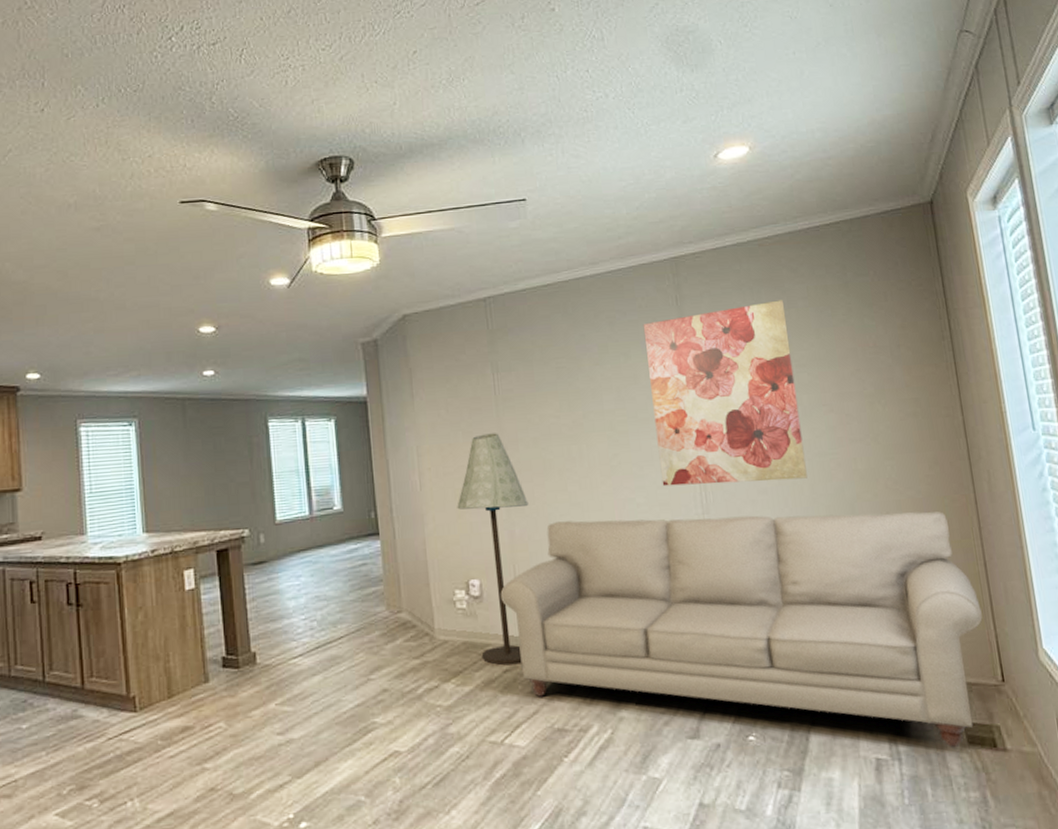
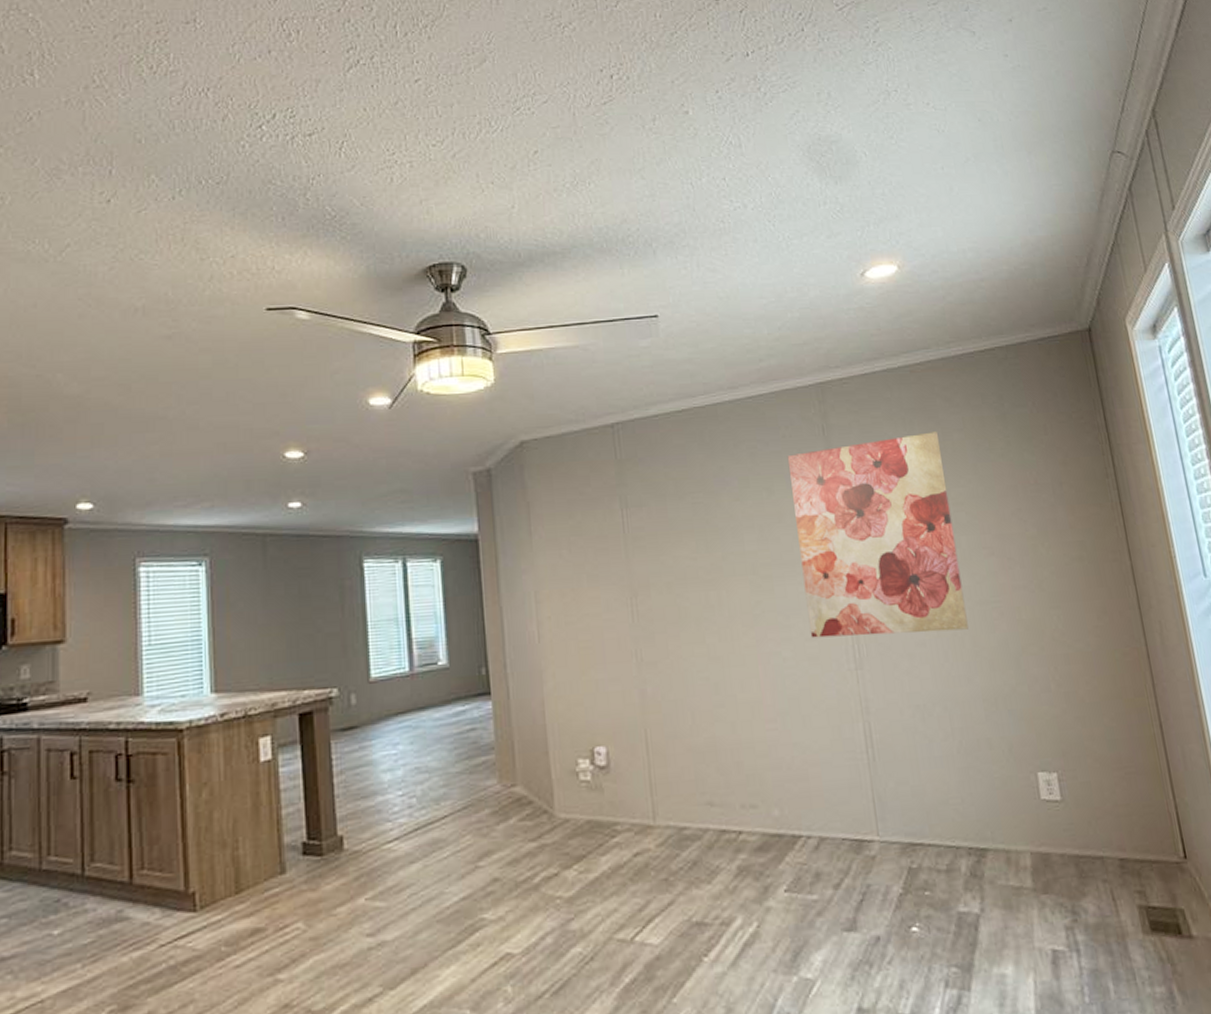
floor lamp: present [457,433,529,666] -> none [580,576,662,848]
sofa: present [500,511,983,749] -> none [630,666,1161,937]

